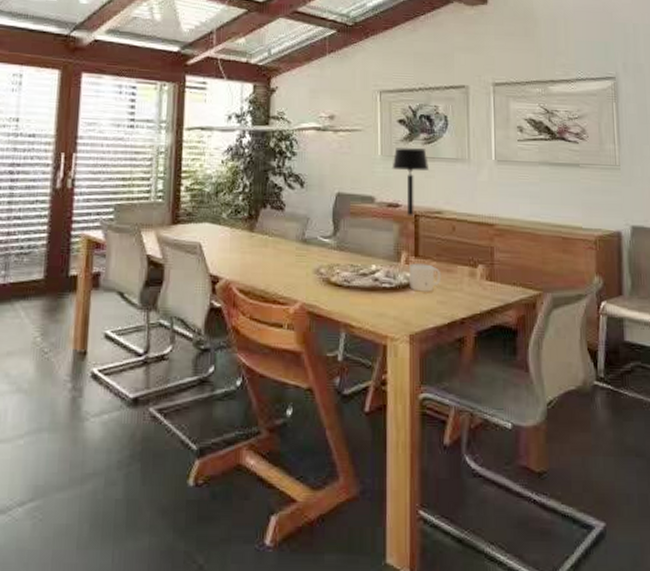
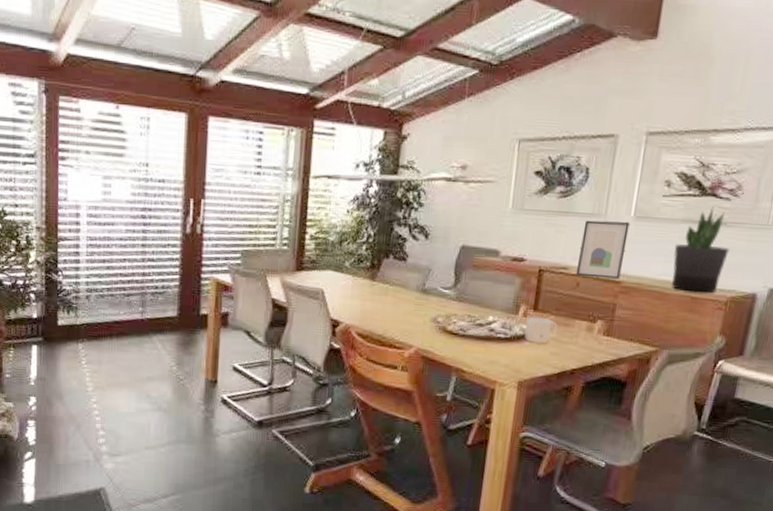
table lamp: present [392,147,428,216] -> none [521,200,561,271]
picture frame: none [450,165,494,222] -> present [576,220,631,279]
planter: none [537,150,587,233] -> present [671,207,729,293]

